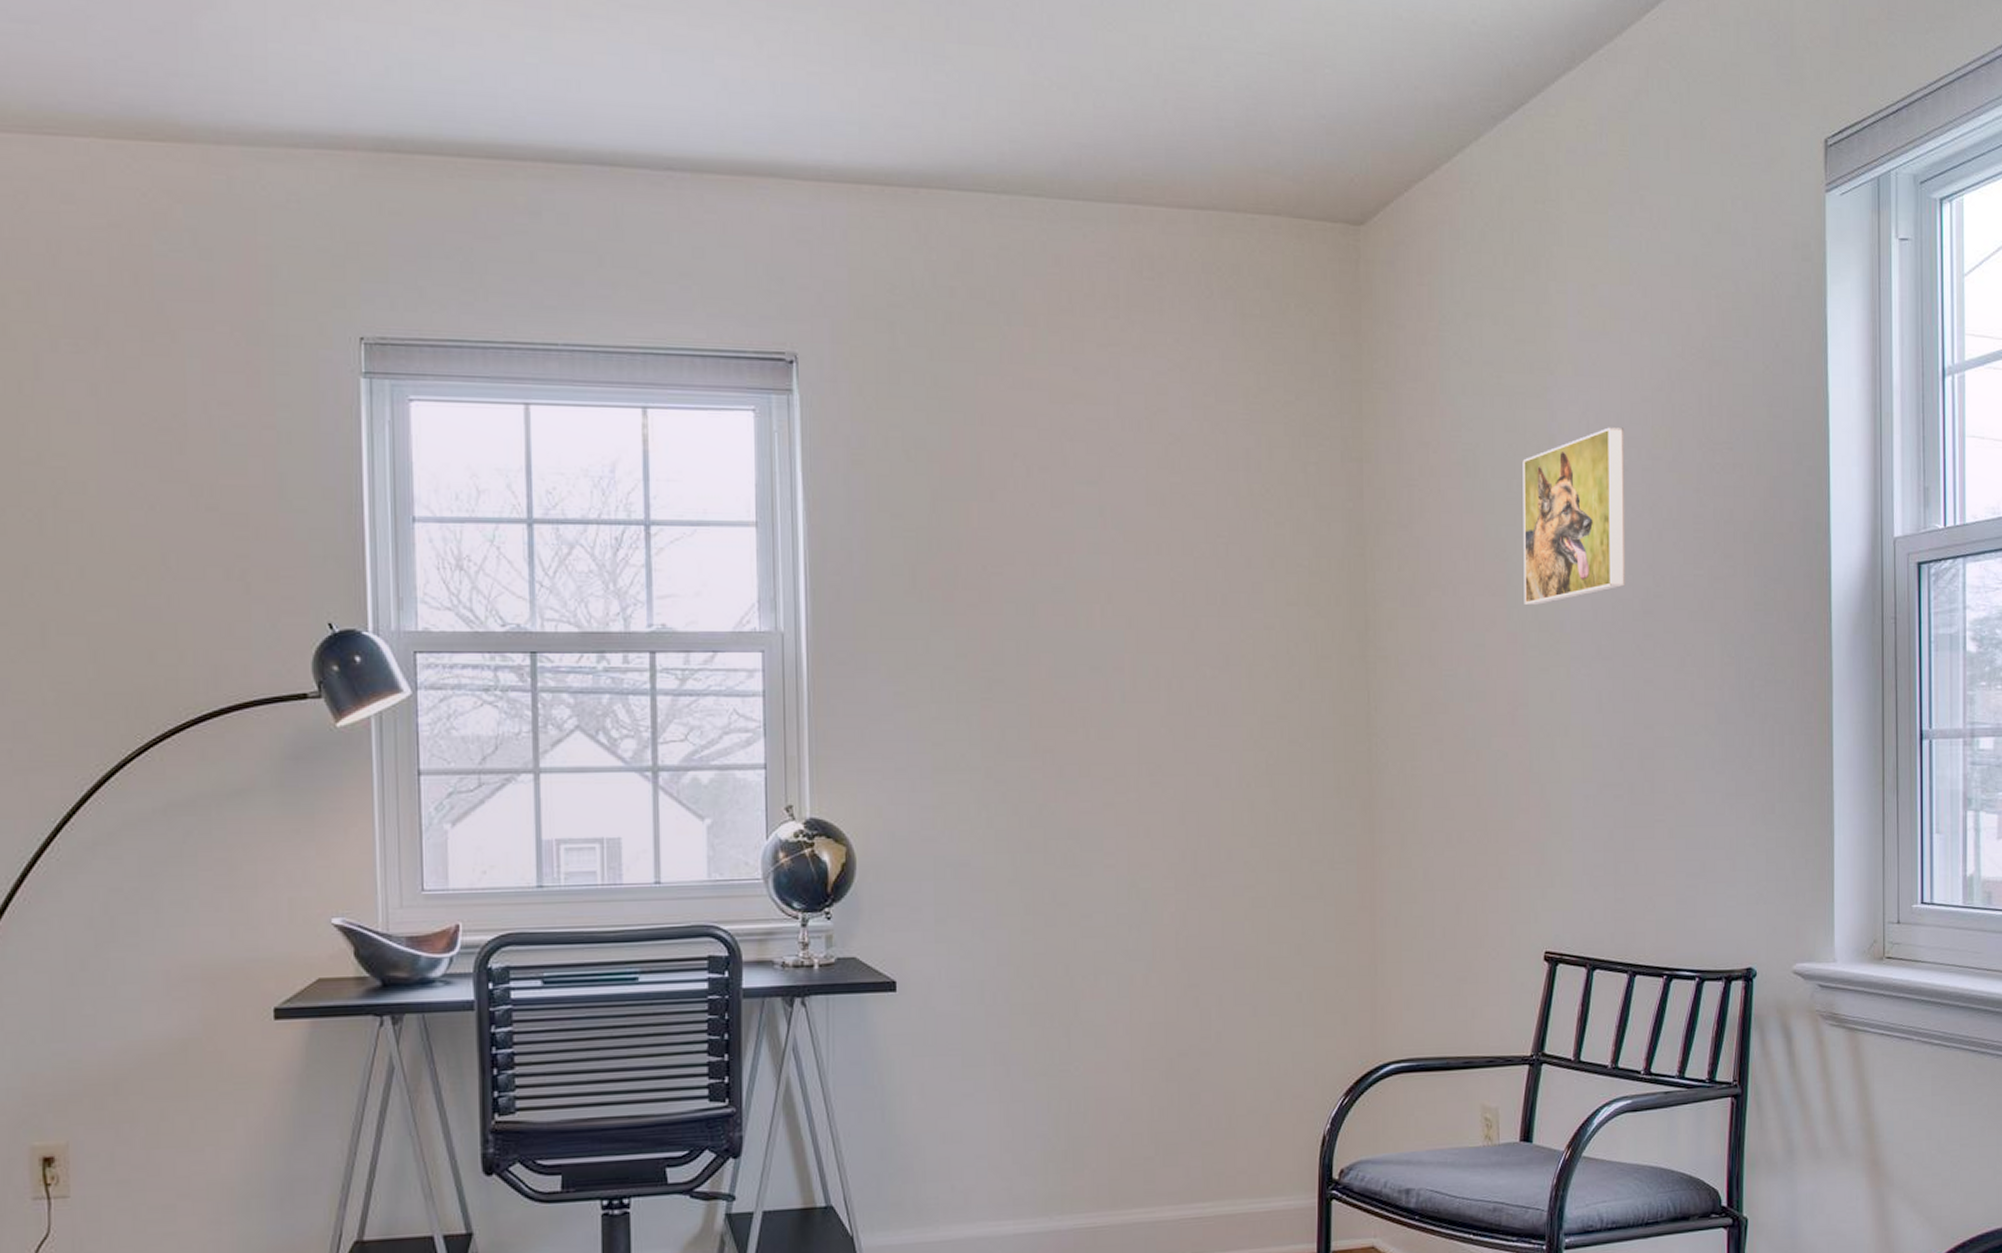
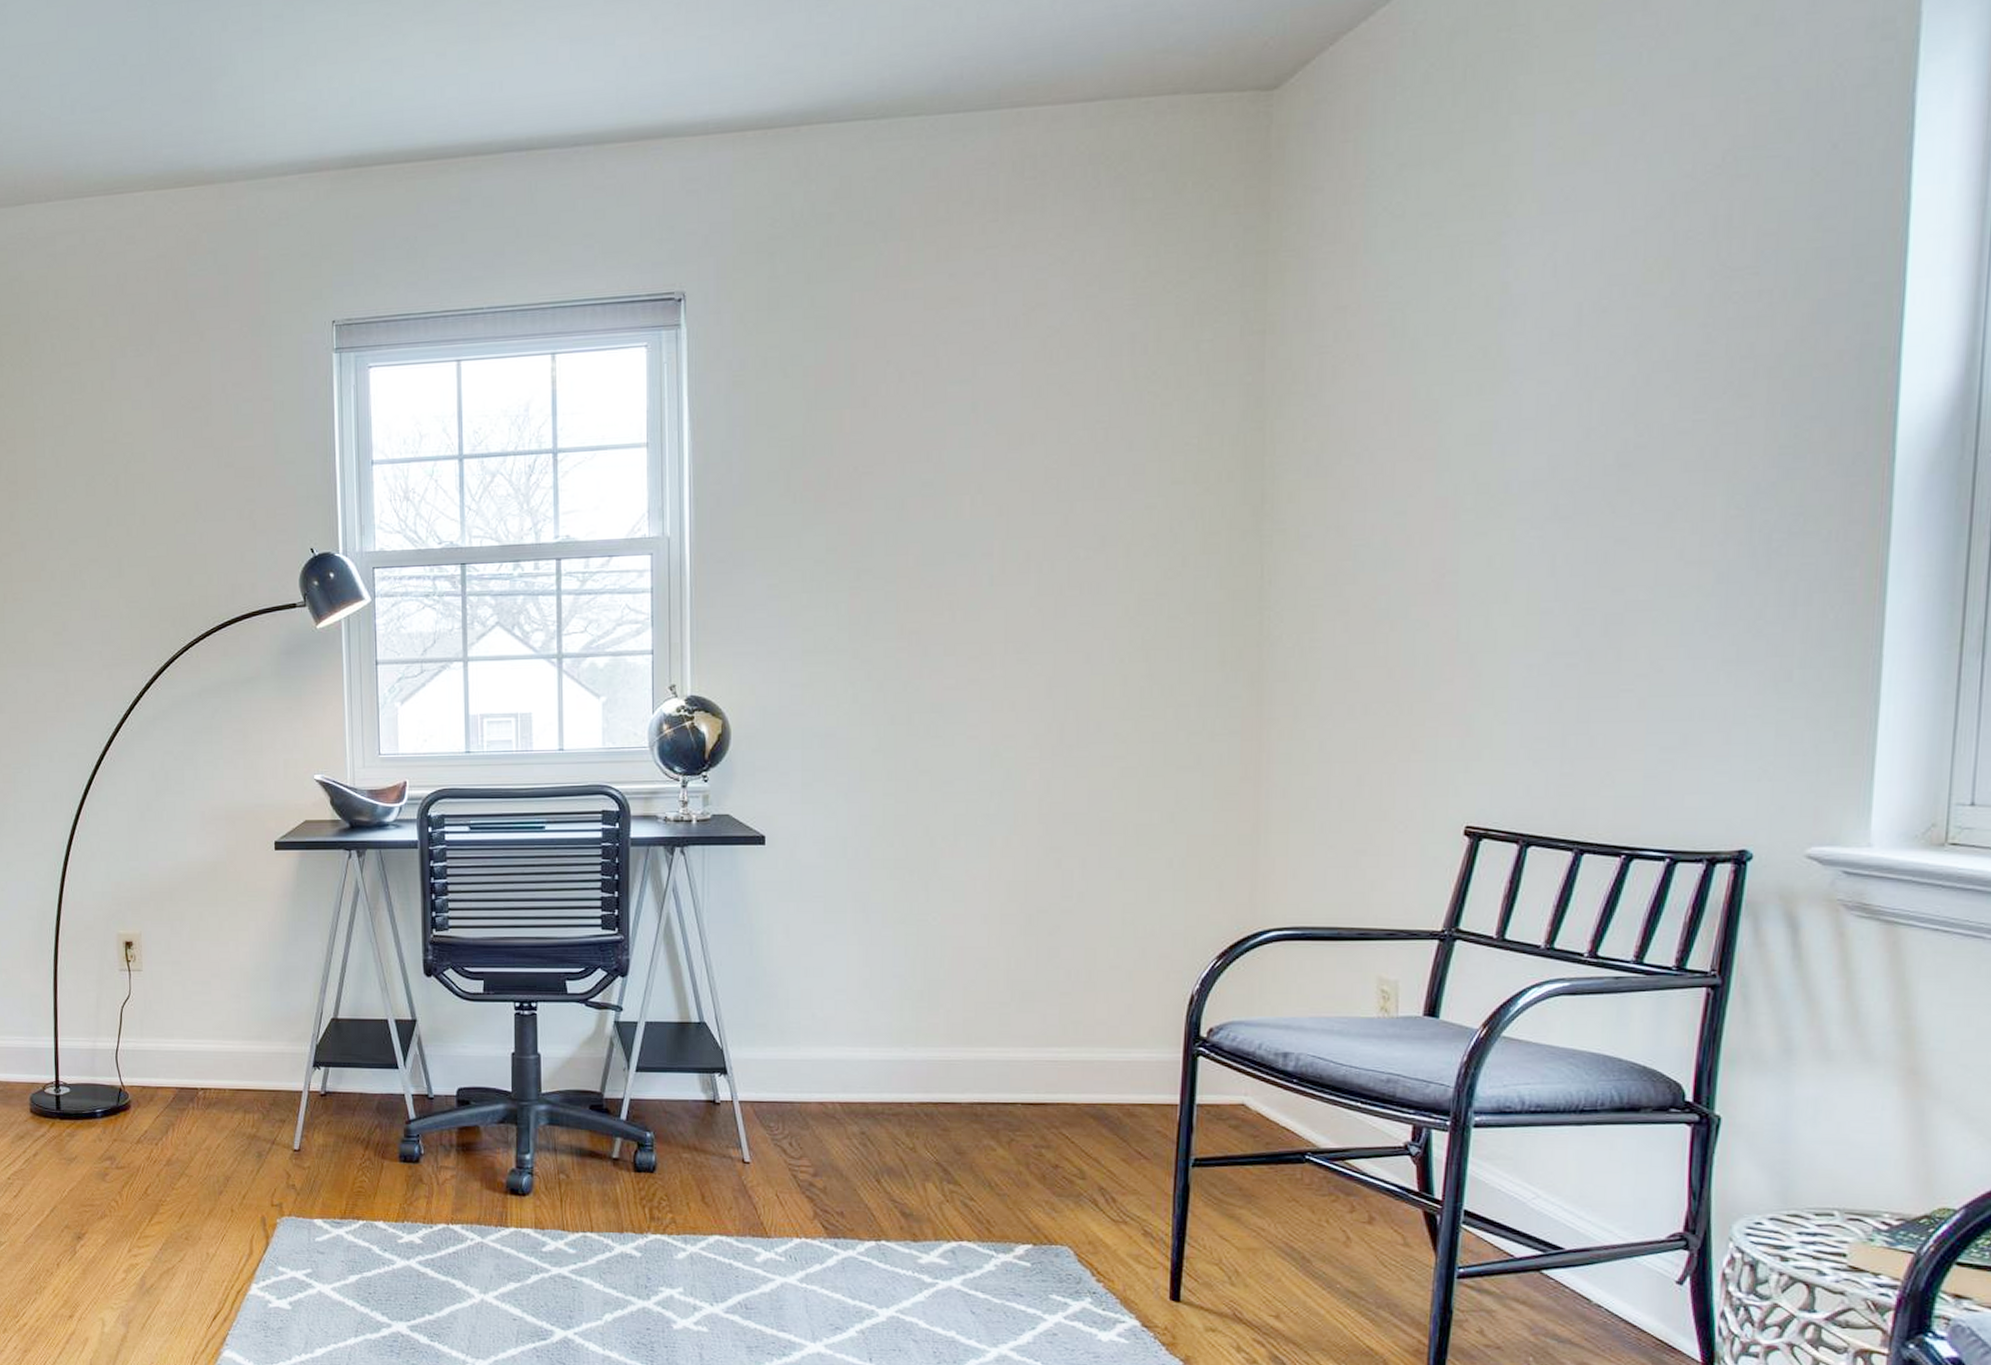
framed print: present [1522,427,1626,605] -> none [1458,265,1605,467]

